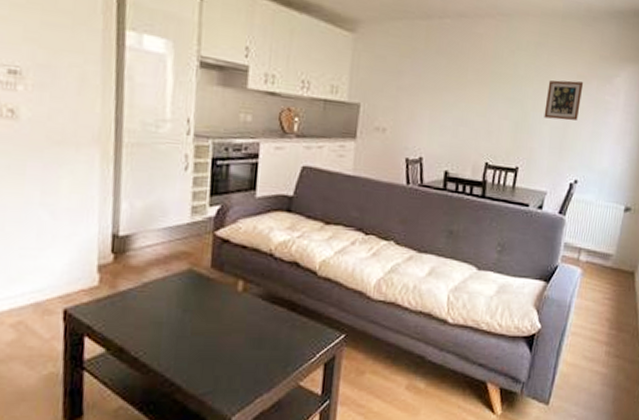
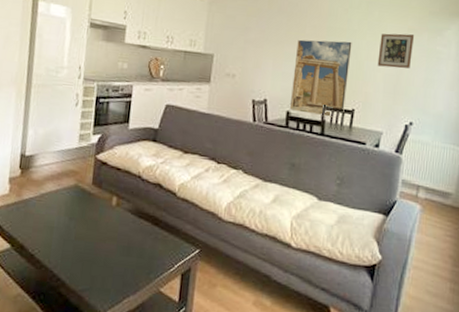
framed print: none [447,86,518,177] -> present [289,39,352,117]

